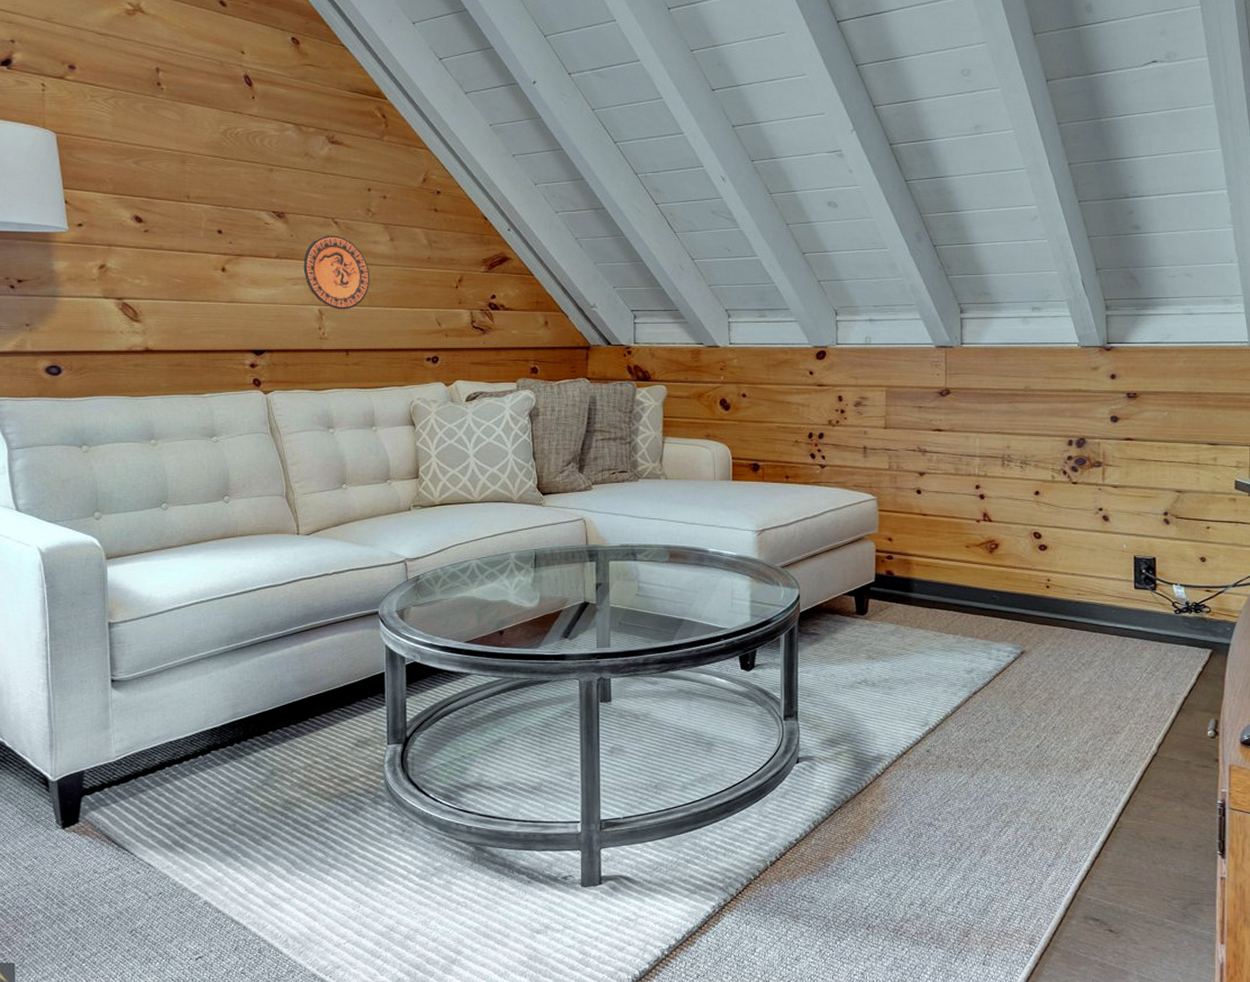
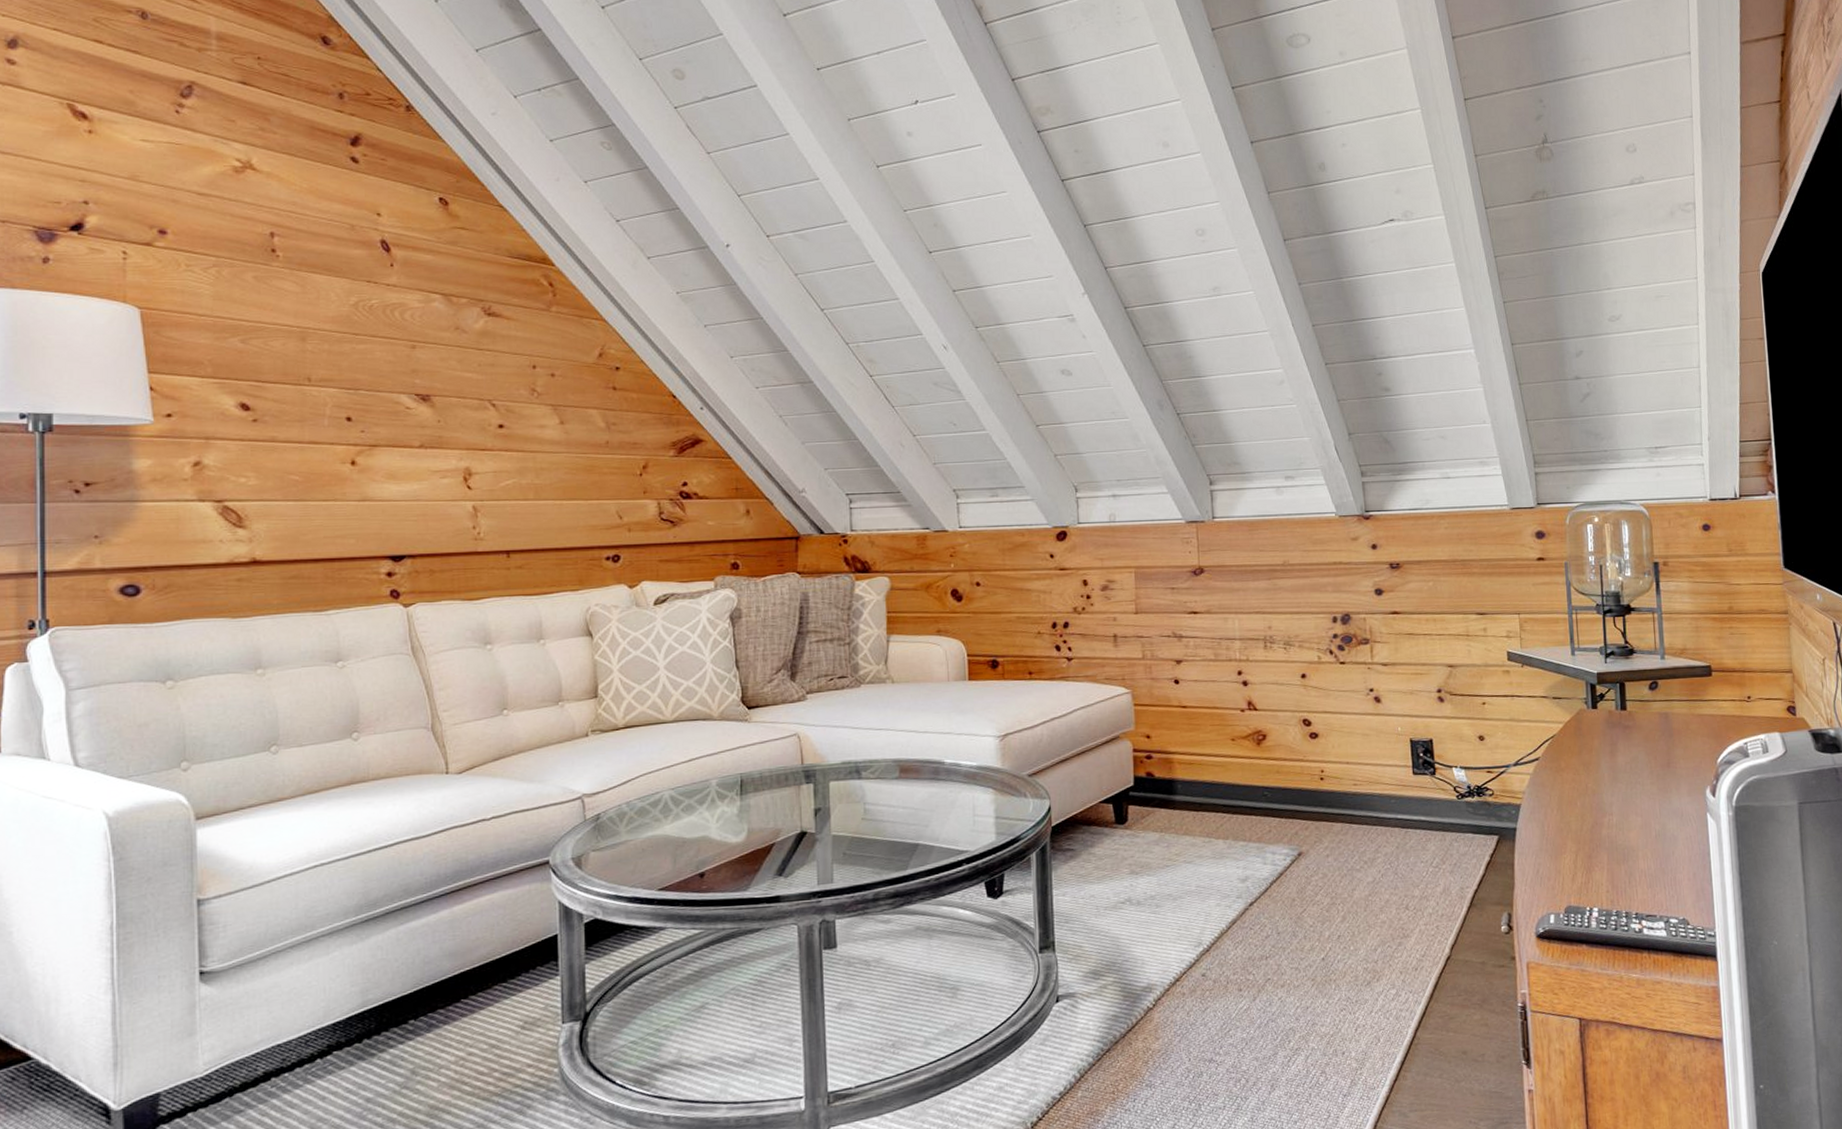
decorative plate: present [303,235,369,310] -> none [453,419,535,505]

